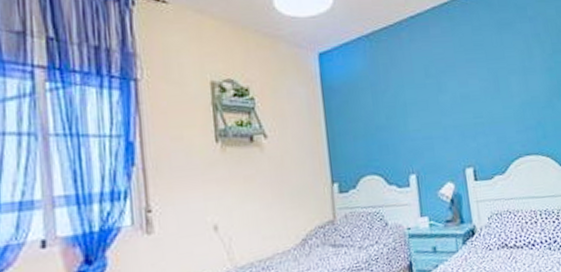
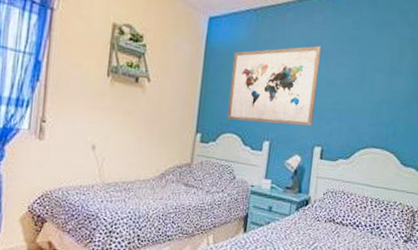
wall art: none [354,59,458,160] -> present [227,45,322,126]

